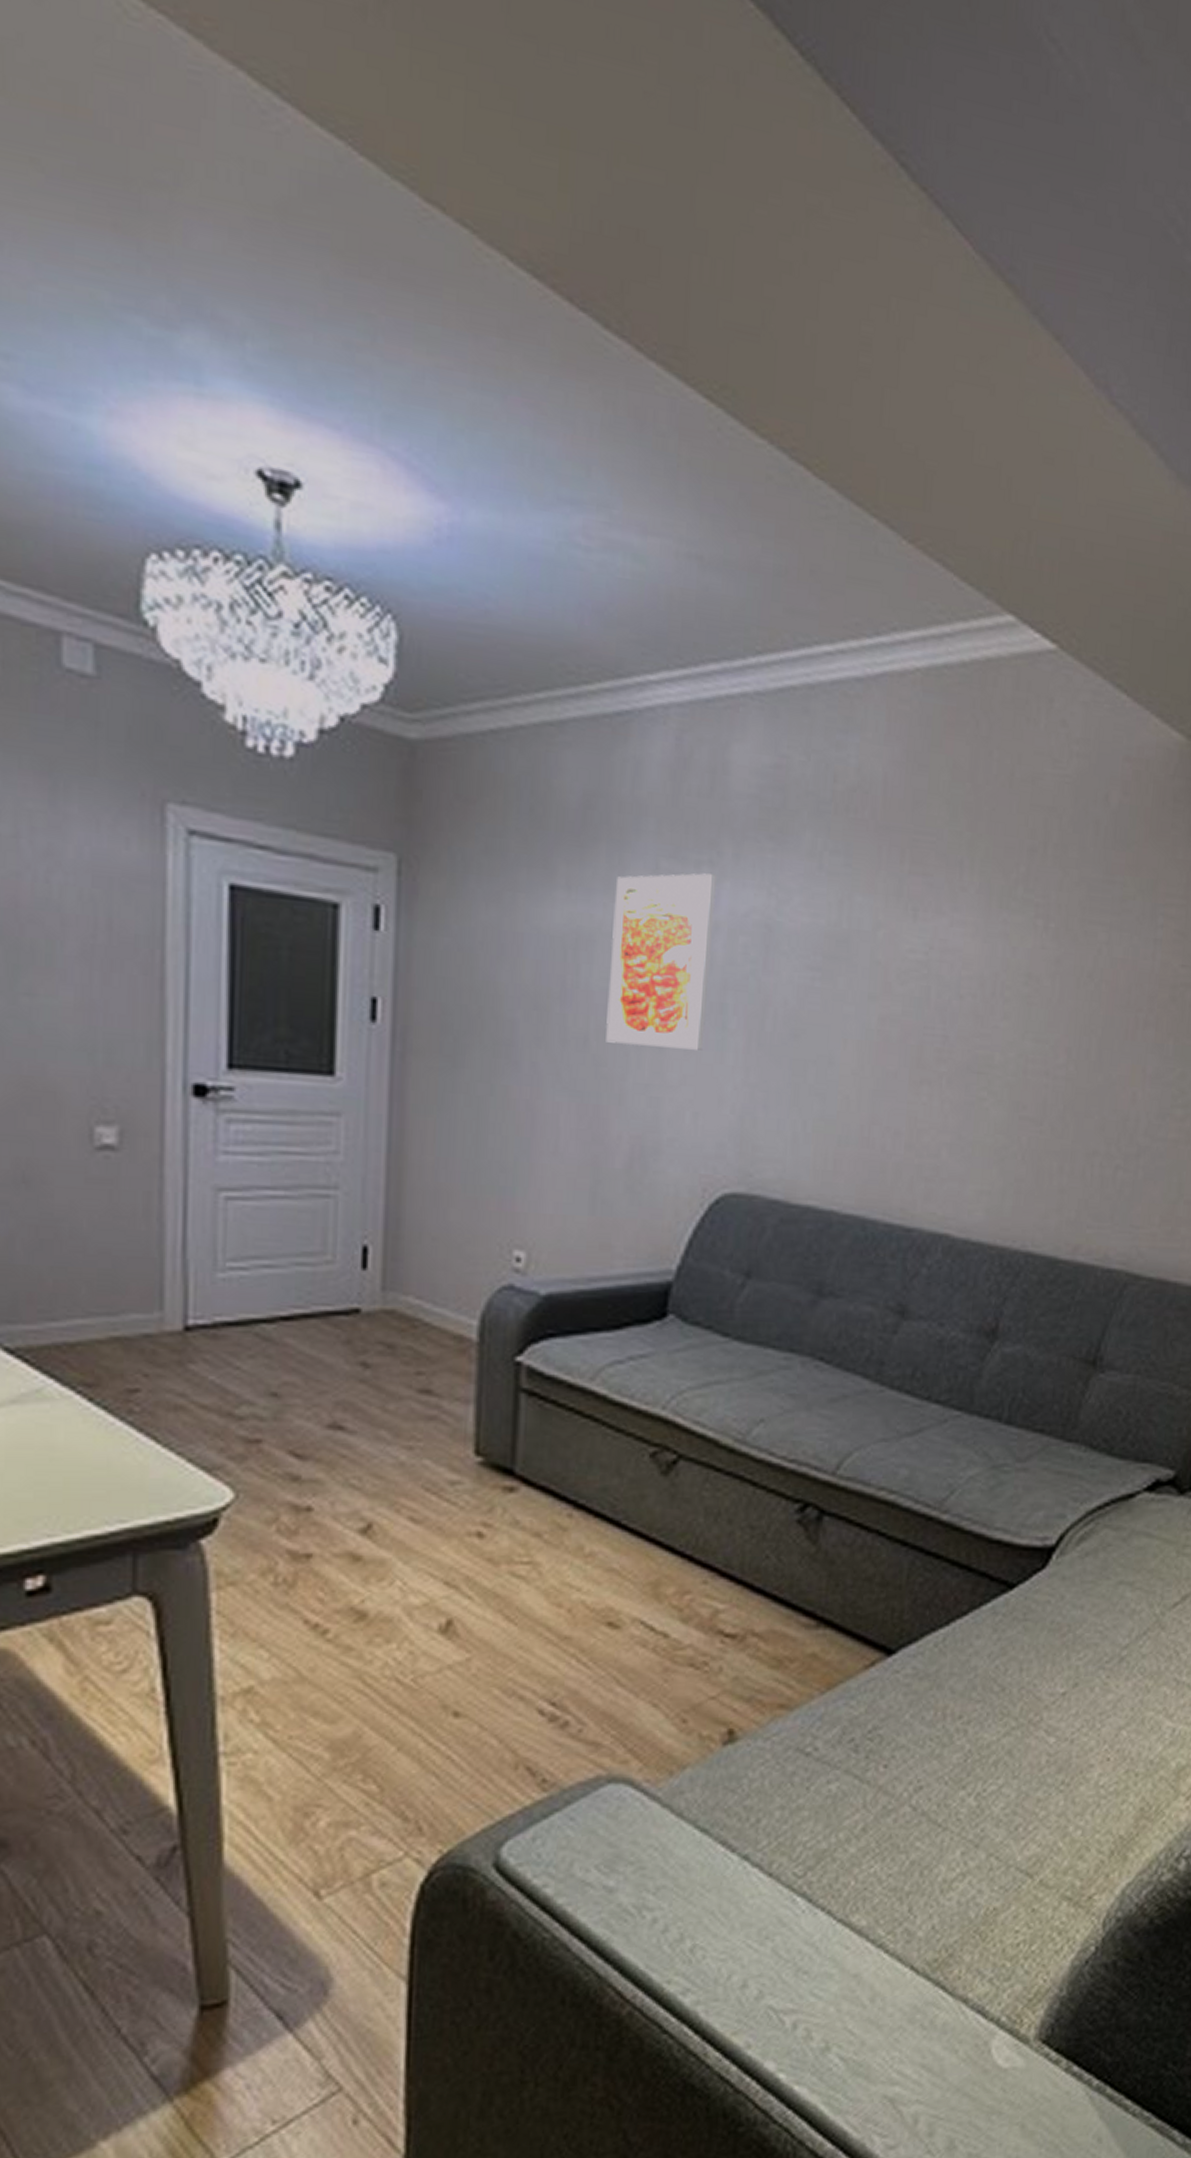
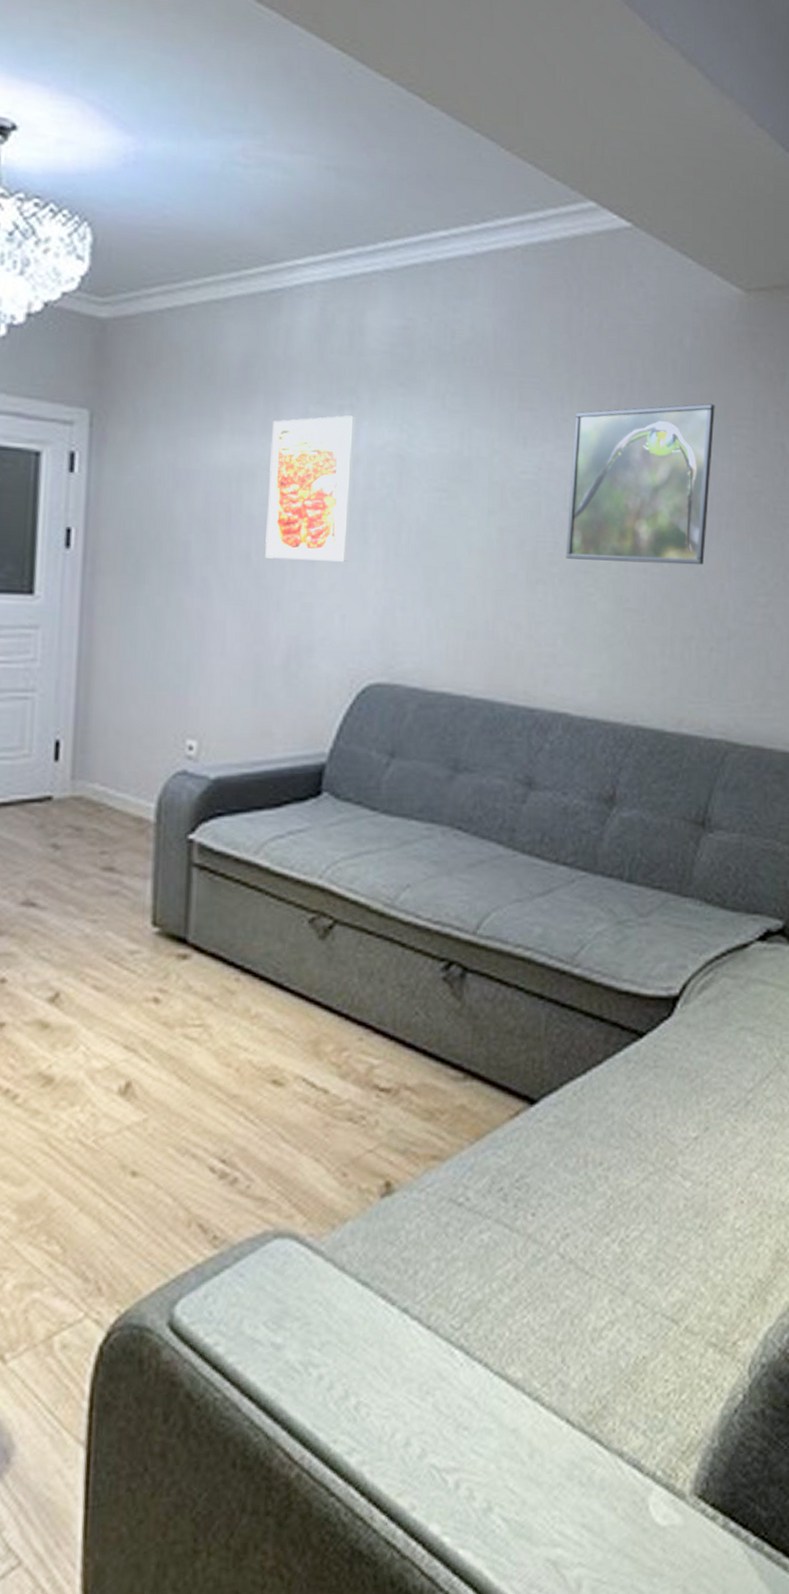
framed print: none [956,875,1142,1070] -> present [566,403,715,565]

